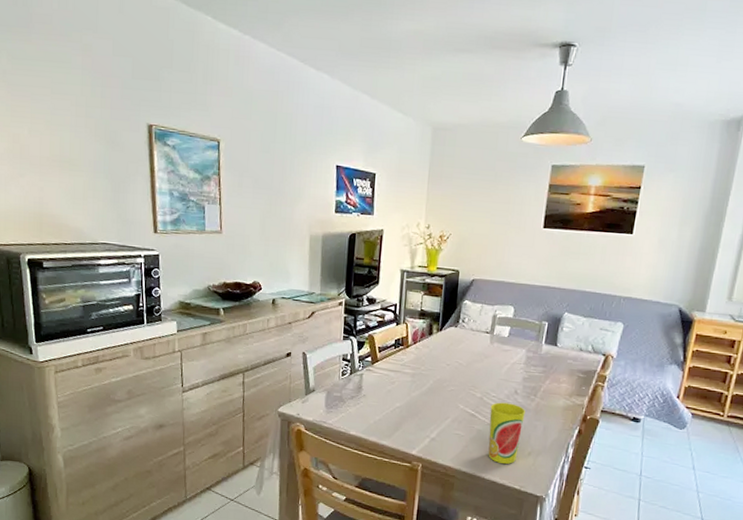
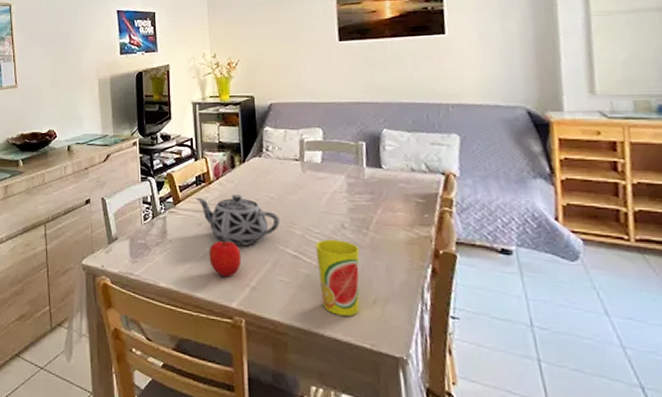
teapot: none [392,358,464,404] -> present [195,194,280,246]
fruit: none [397,398,427,429] -> present [209,240,242,278]

